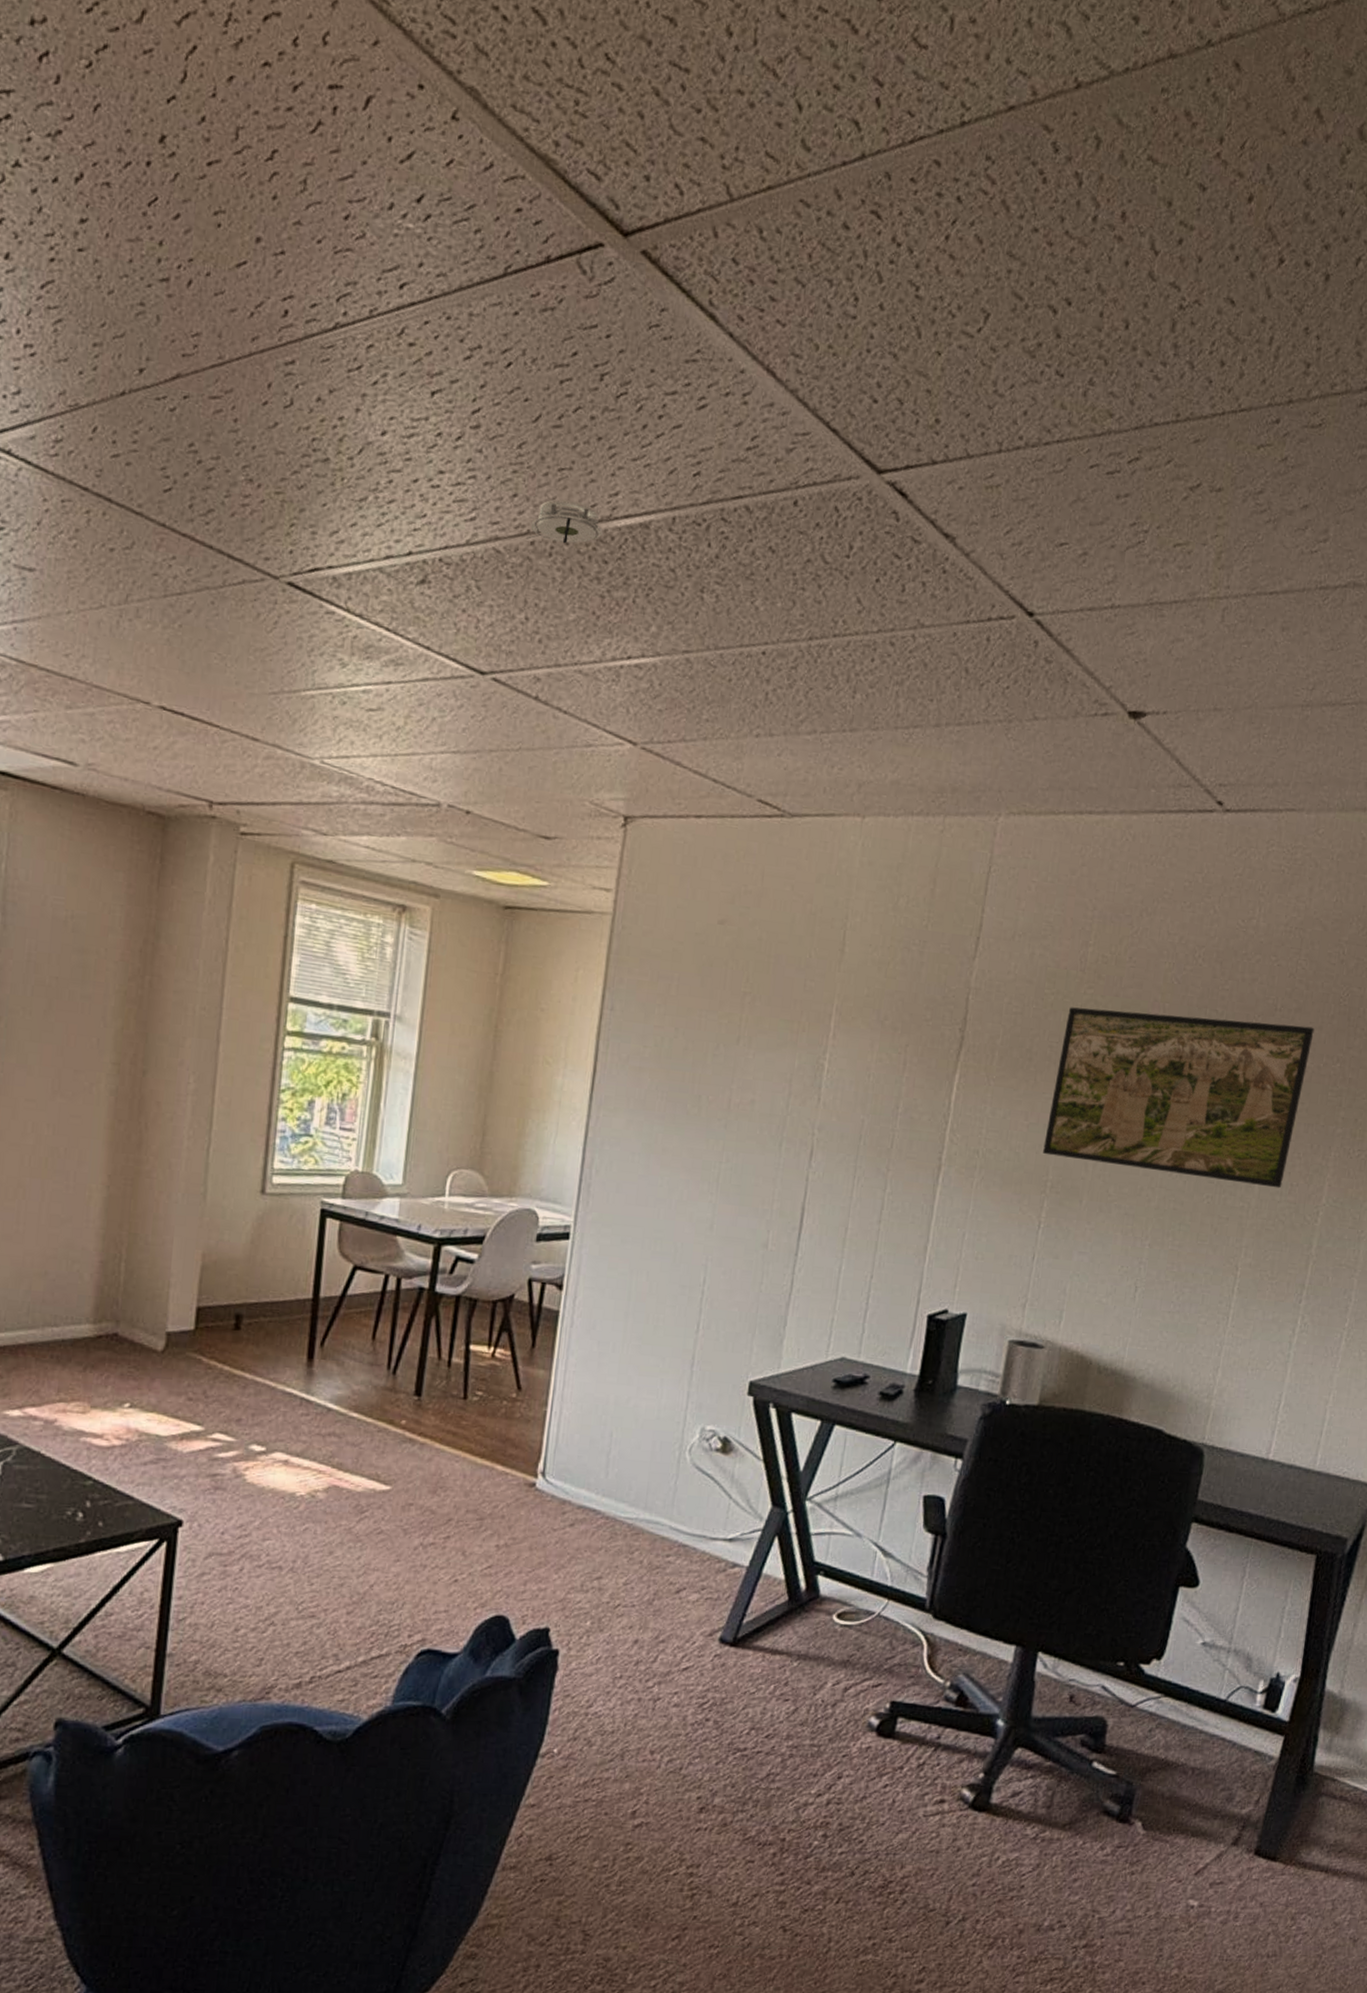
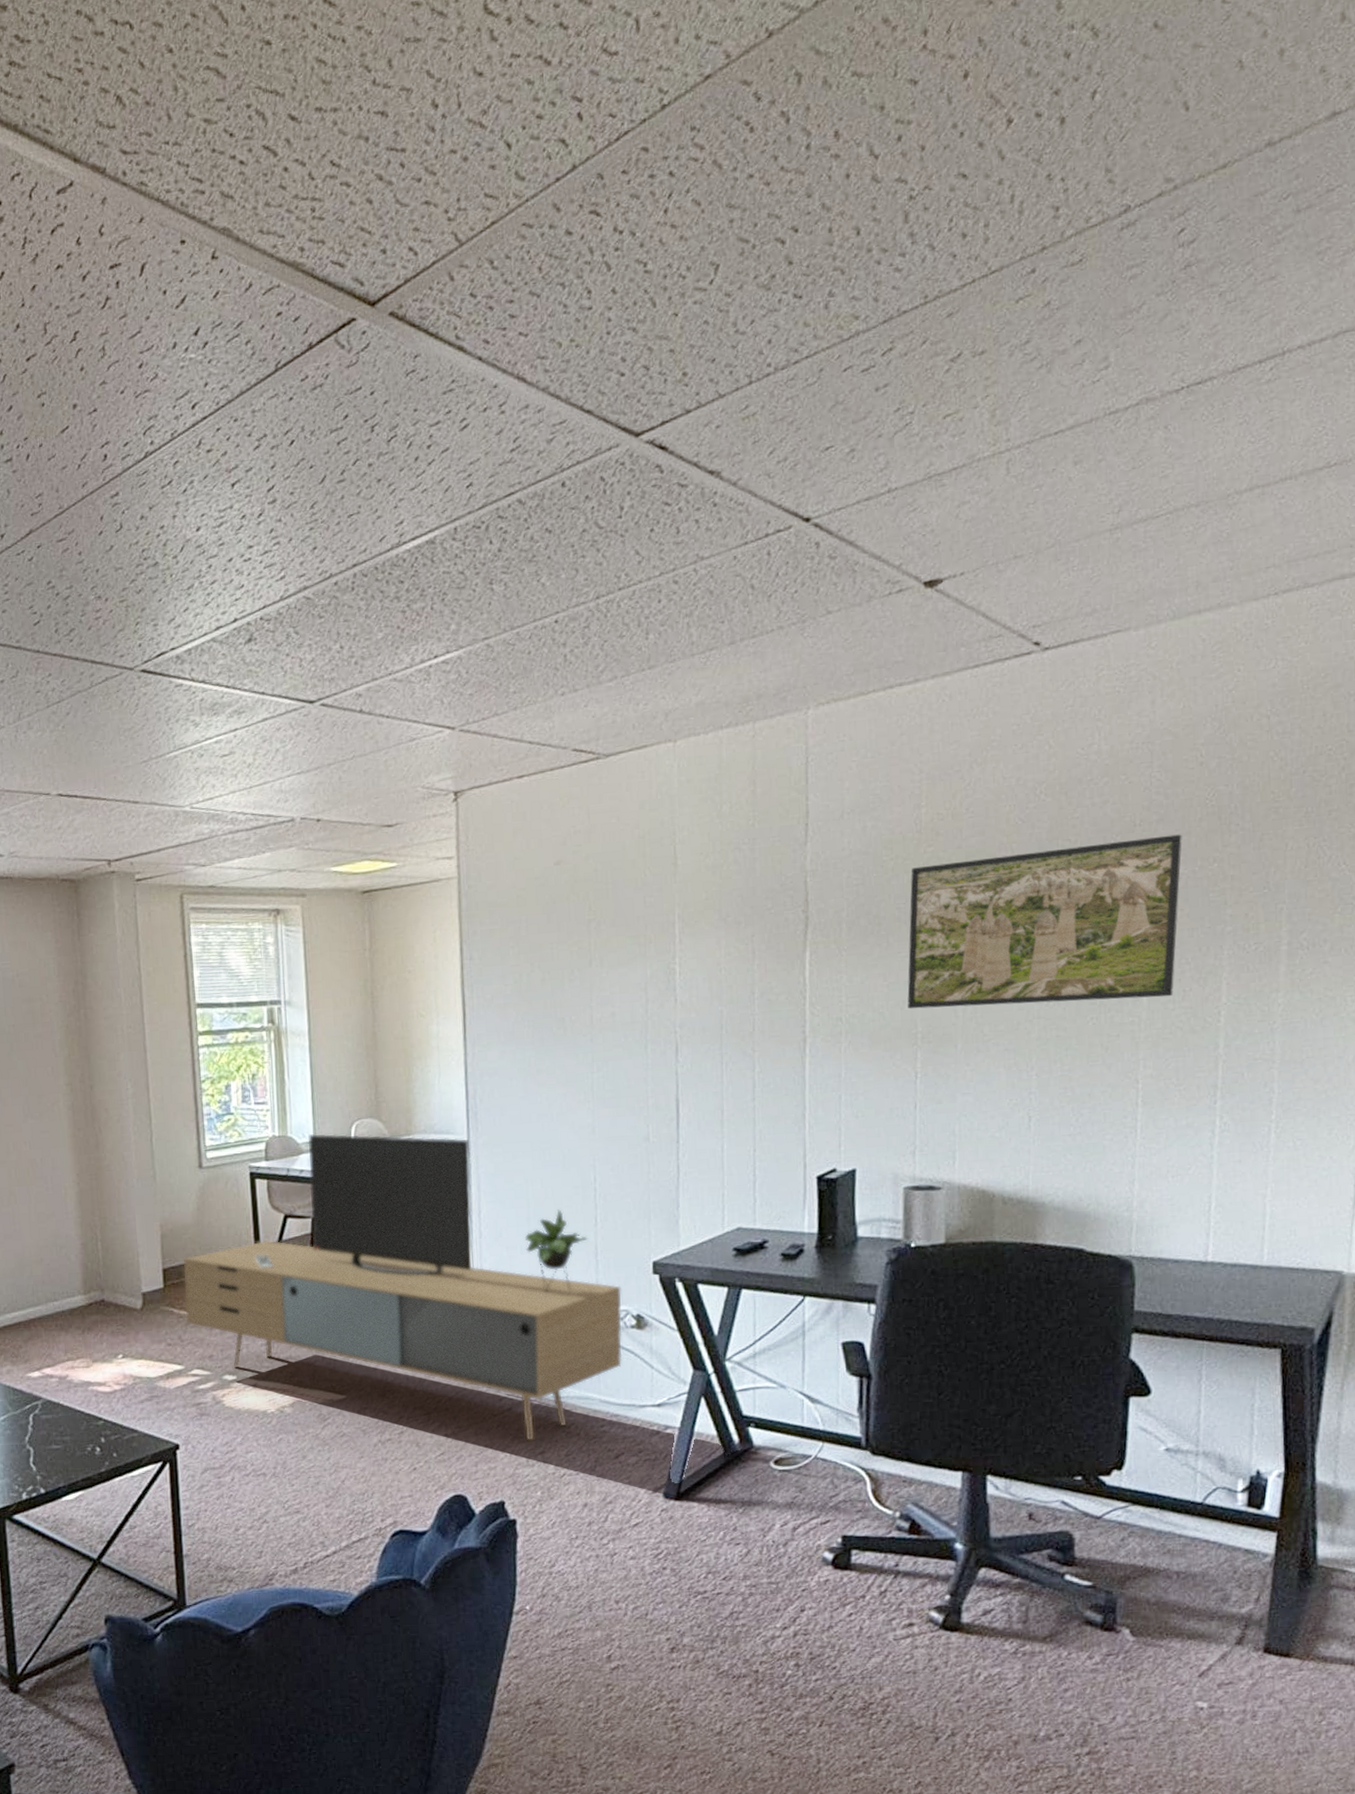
media console: none [216,1175,712,1564] -> present [183,1133,622,1441]
smoke detector: present [525,499,604,544] -> none [329,538,396,582]

